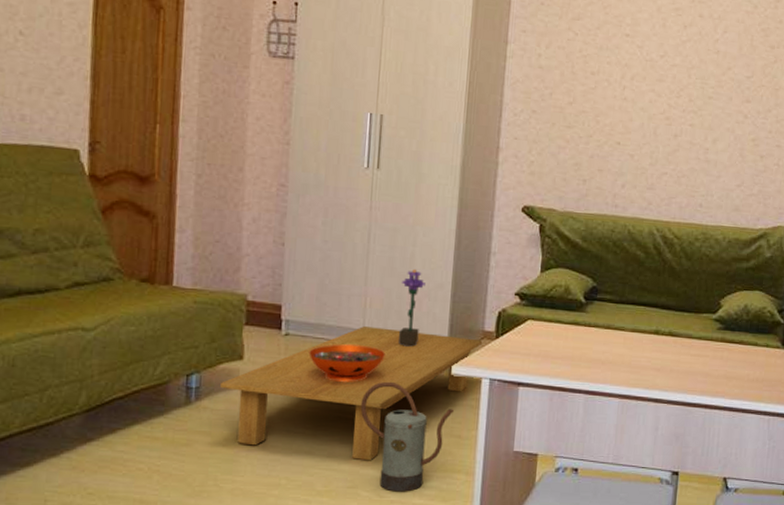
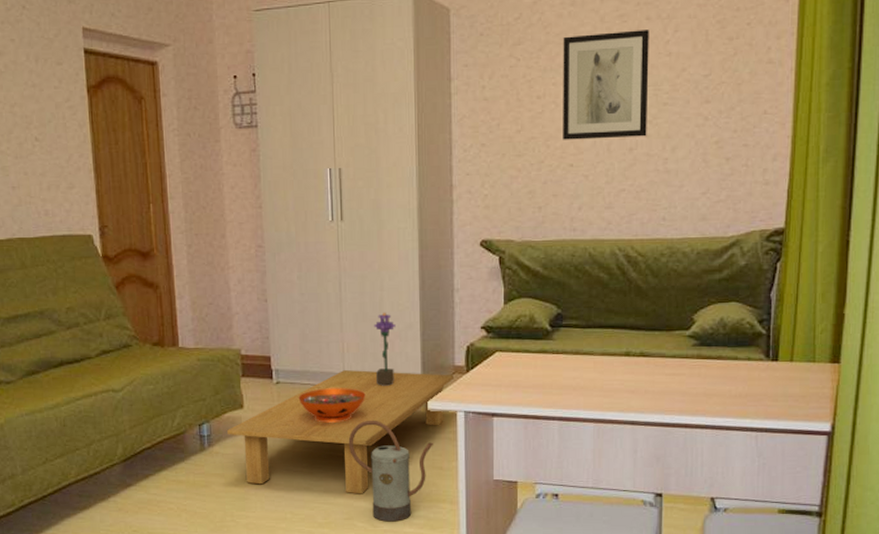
wall art: none [612,19,701,126] -> present [563,30,649,140]

